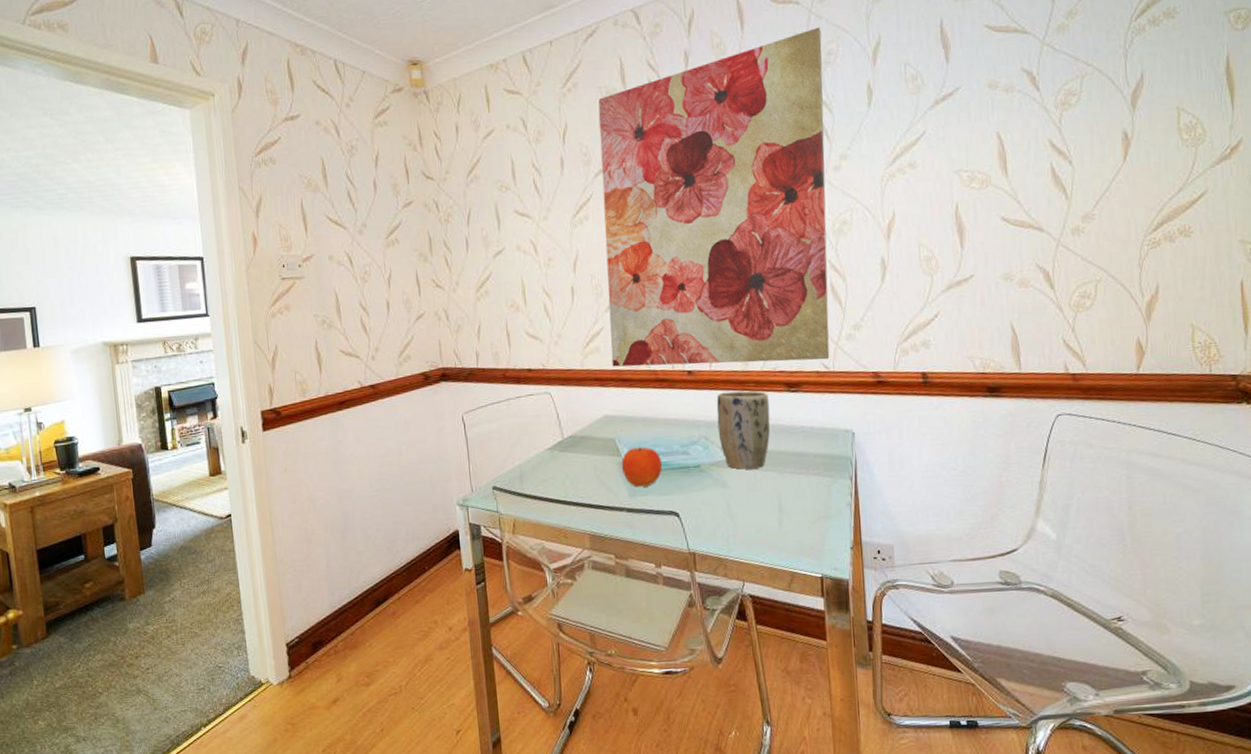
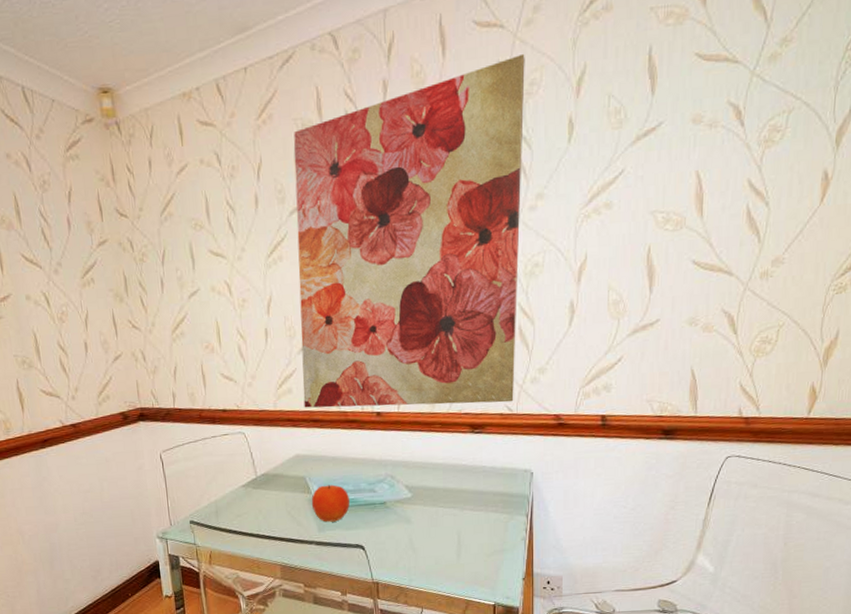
plant pot: present [716,391,771,469] -> none [403,432,454,506]

